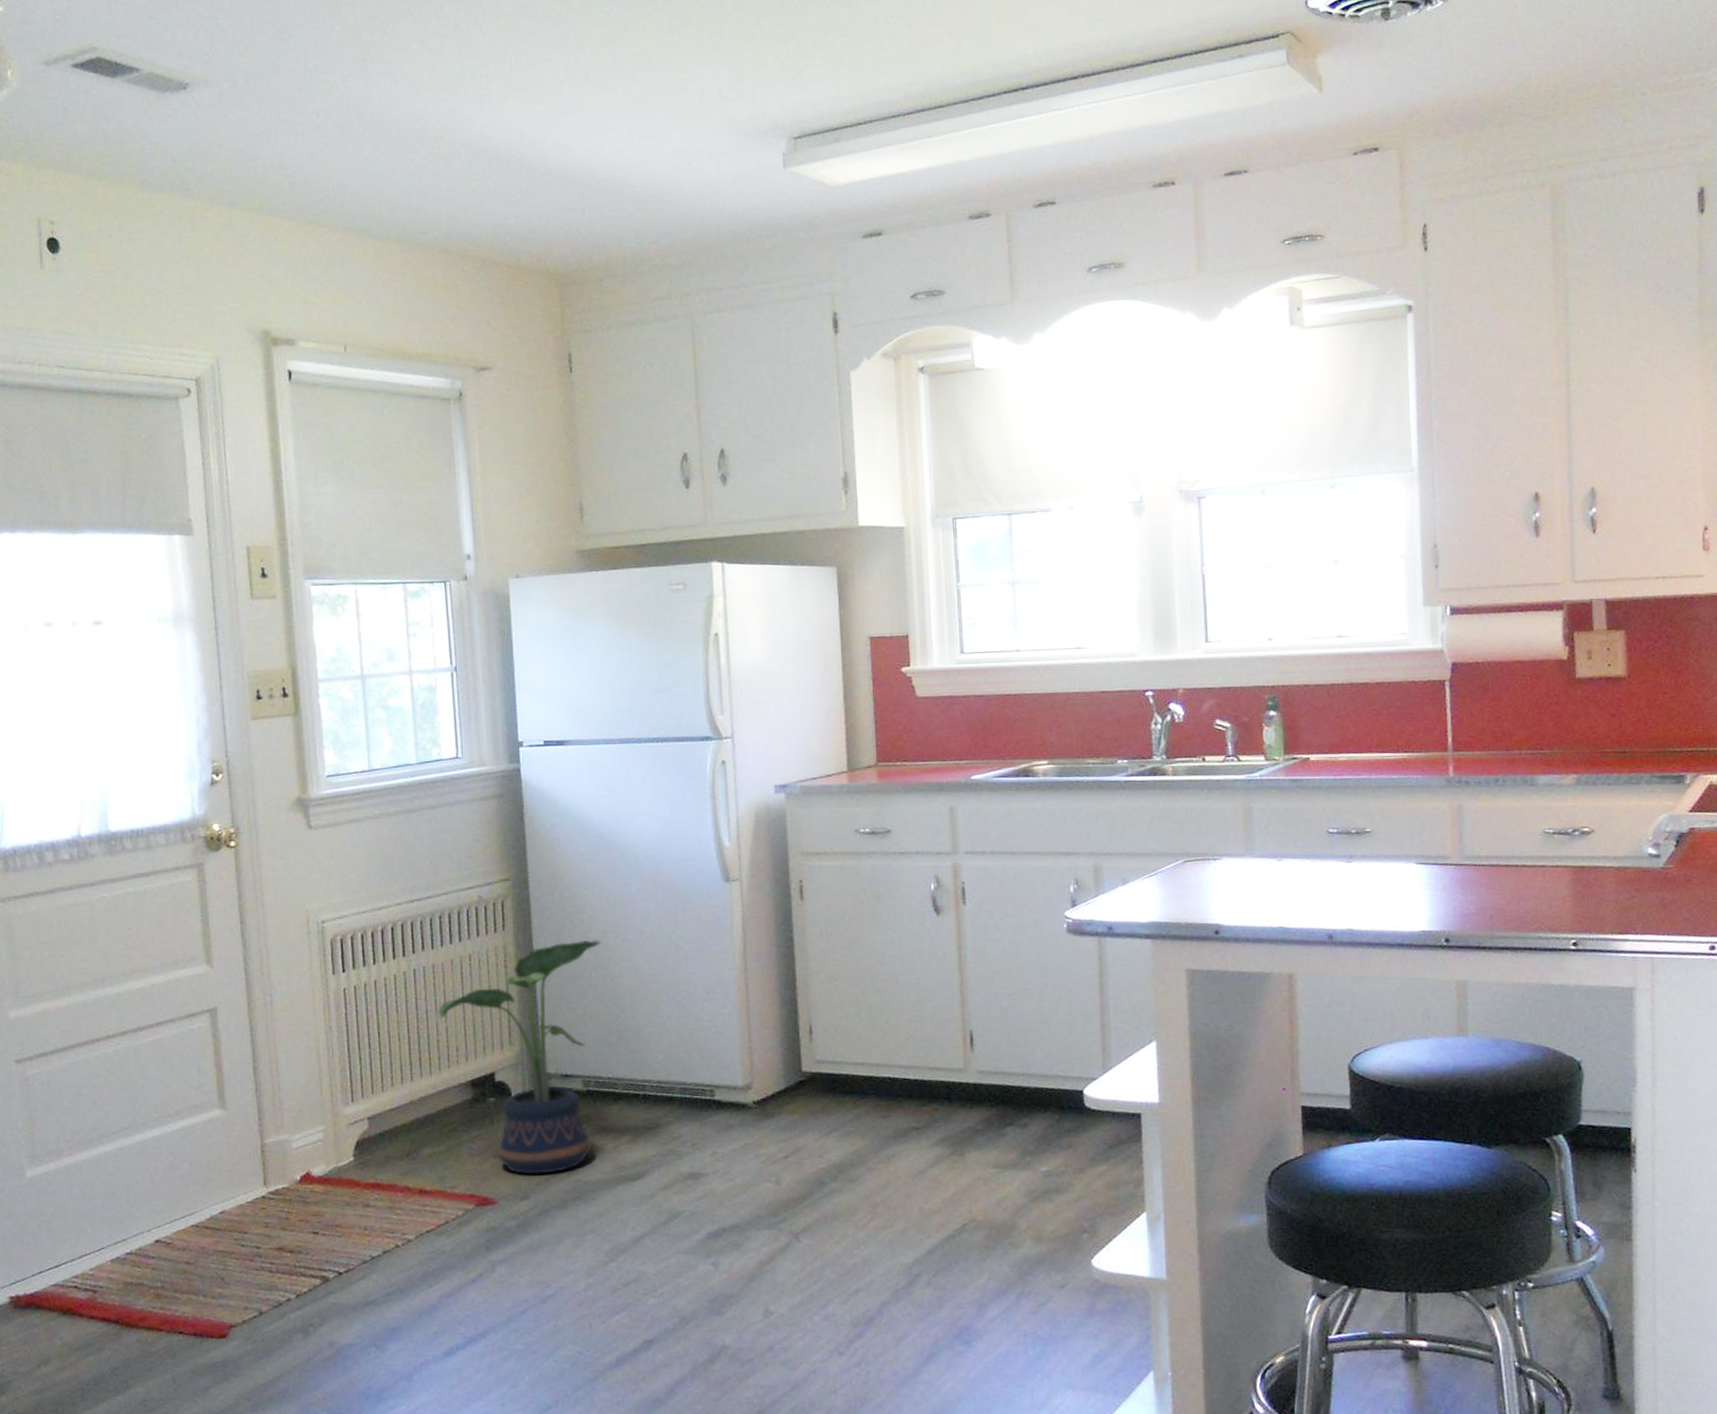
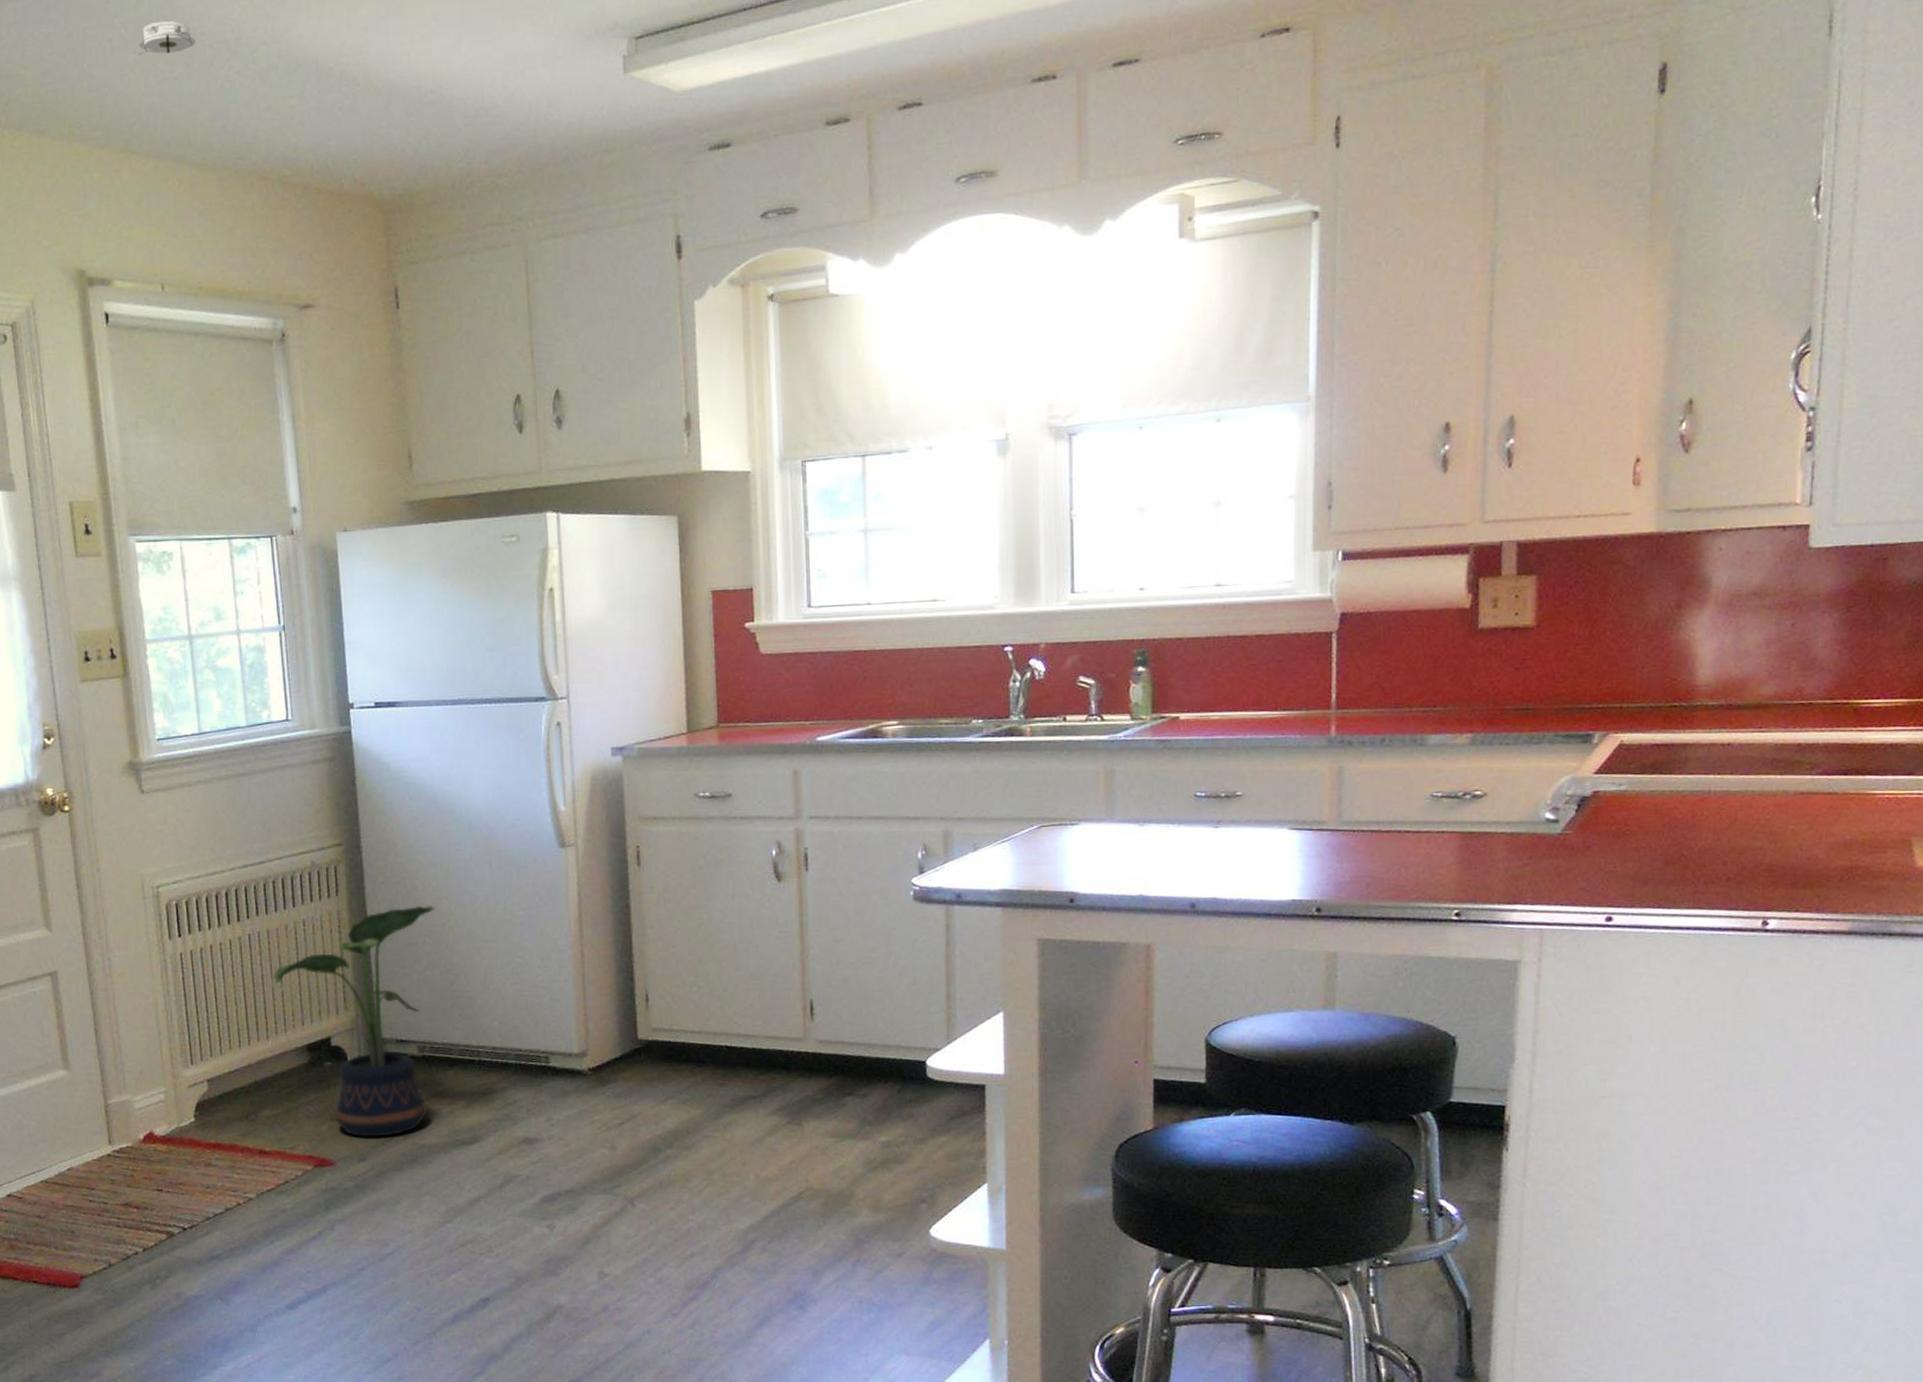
smoke detector: none [328,110,383,139] -> present [138,21,196,56]

